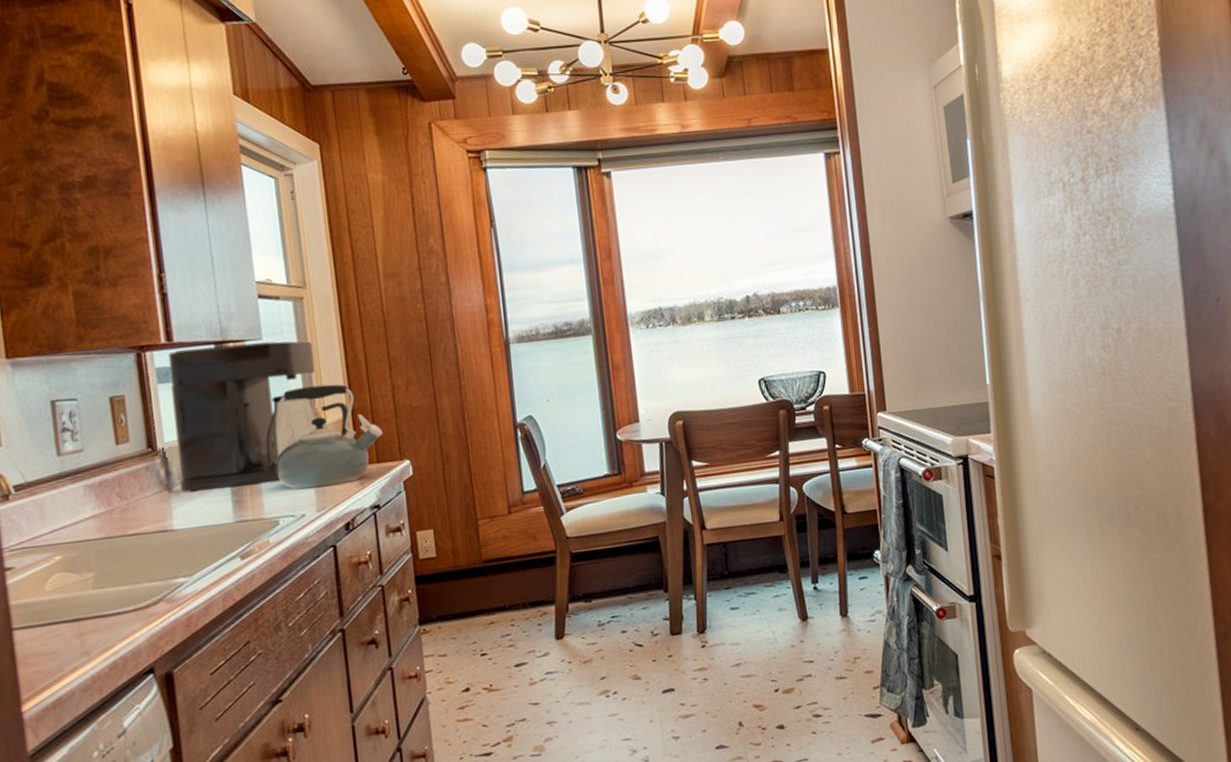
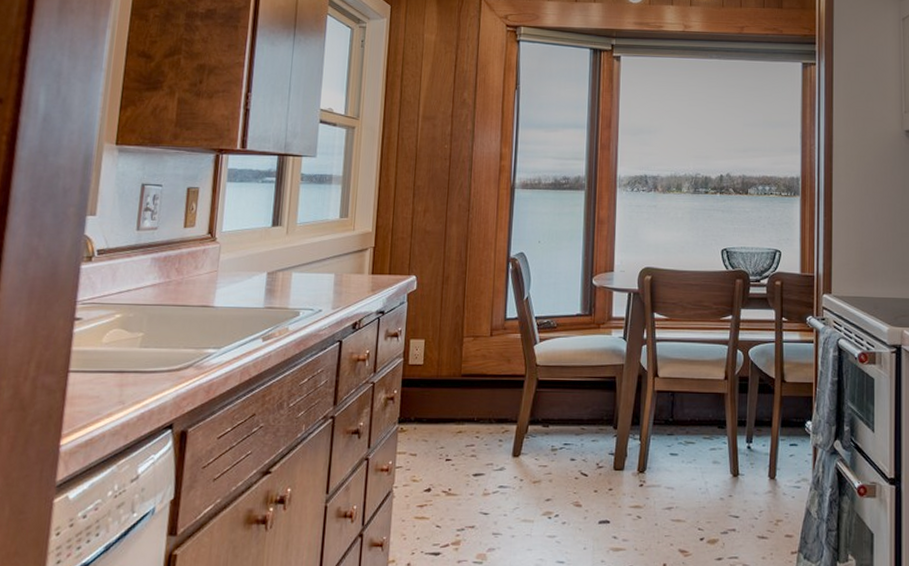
coffee maker: present [168,341,350,493] -> none [227,157,374,278]
kettle: present [275,384,384,490] -> none [305,201,399,289]

